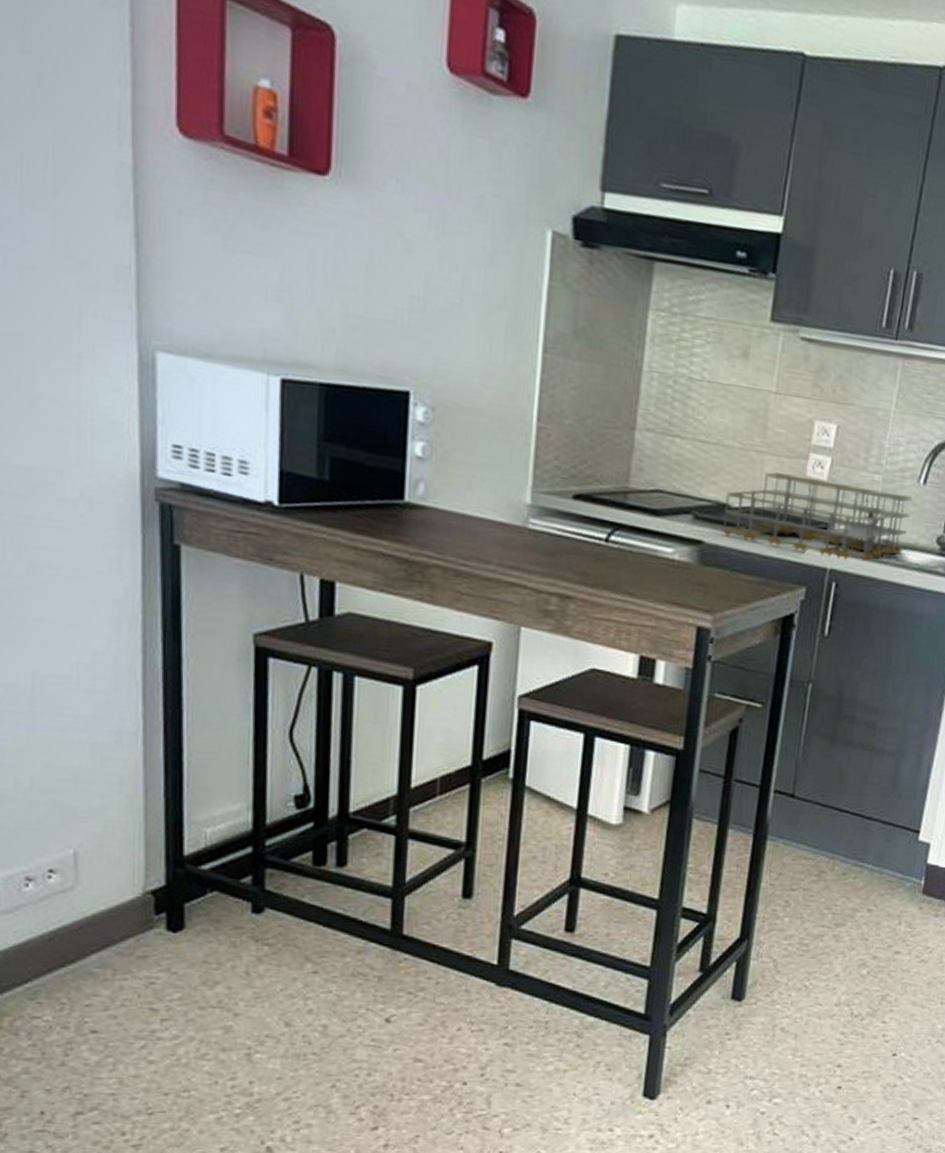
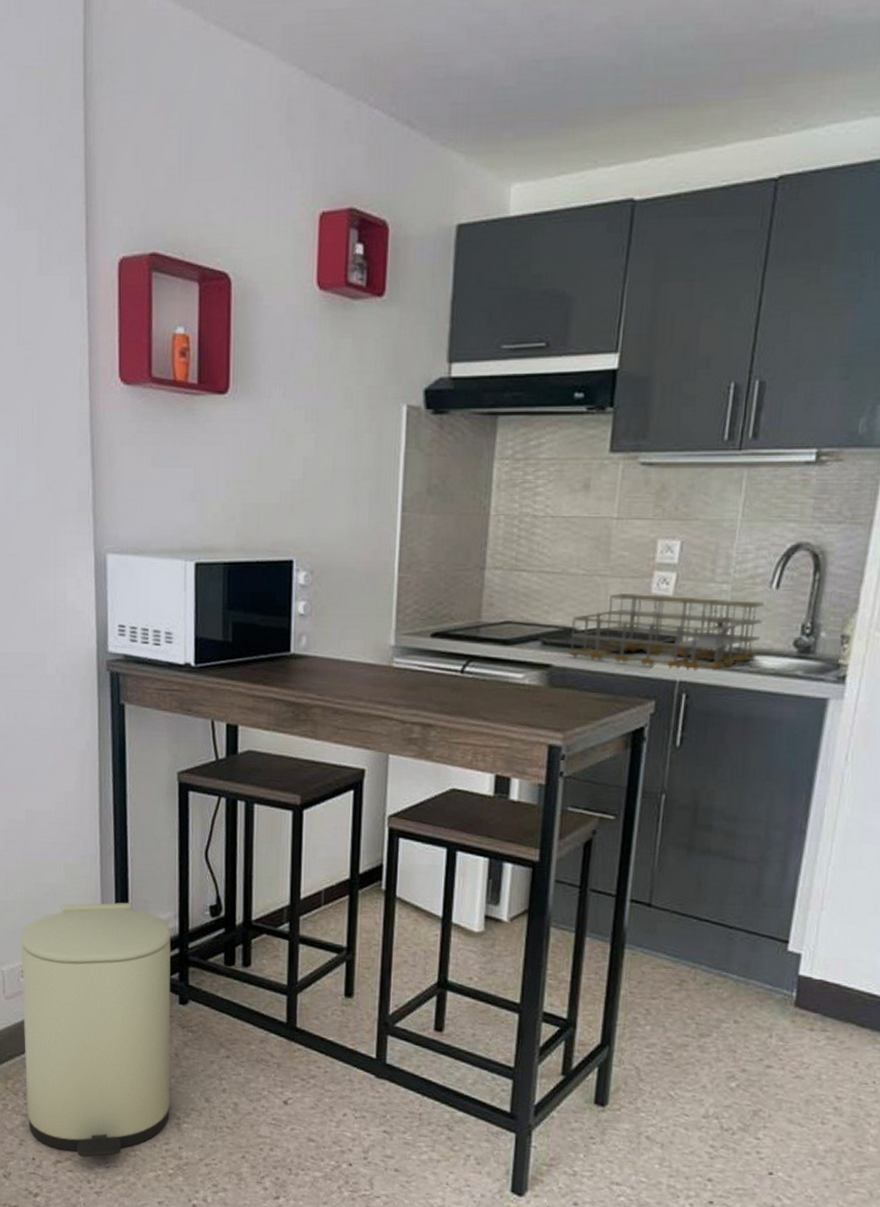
pedal bin: none [24,790,242,1106] -> present [21,902,171,1158]

